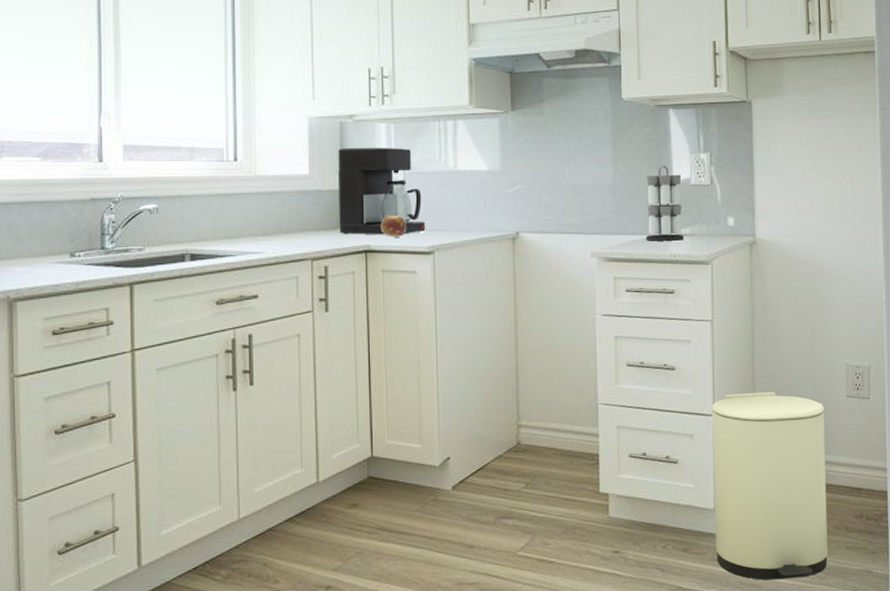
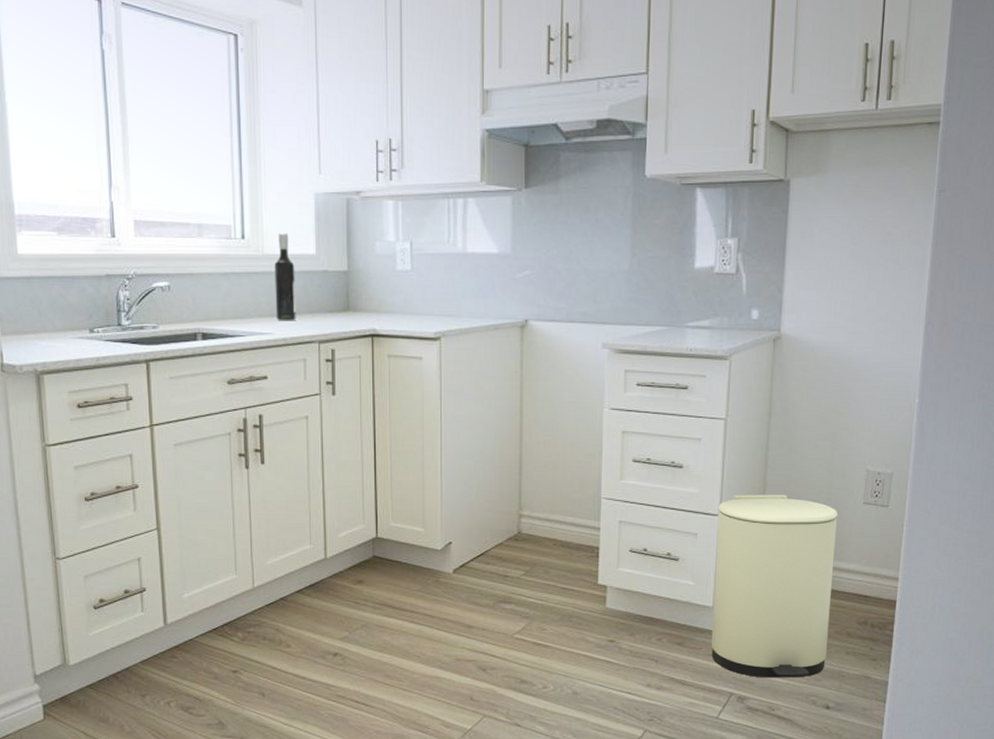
bottle: none [267,155,289,240] -> present [274,233,296,321]
coffee maker: present [338,147,426,235] -> none [345,226,433,319]
fruit: present [380,215,407,237] -> none [387,298,414,322]
spice rack: present [645,165,685,241] -> none [661,251,705,333]

